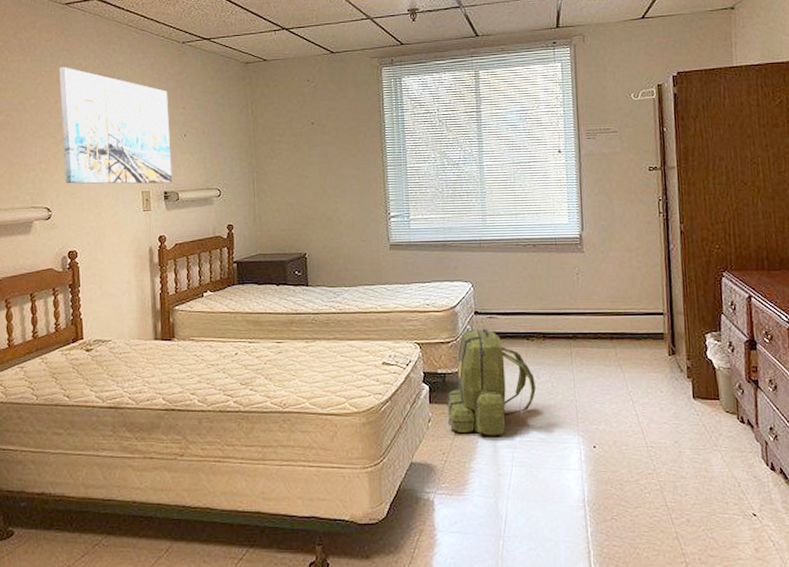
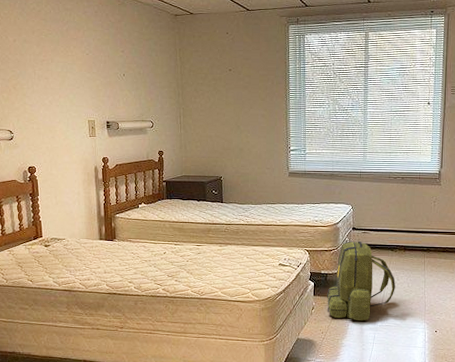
wall art: present [59,67,172,184] -> none [16,10,113,114]

